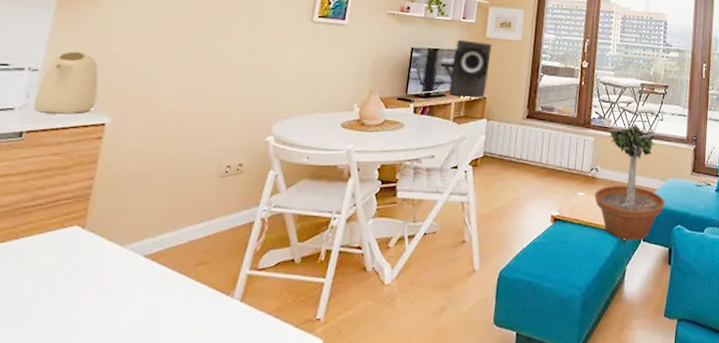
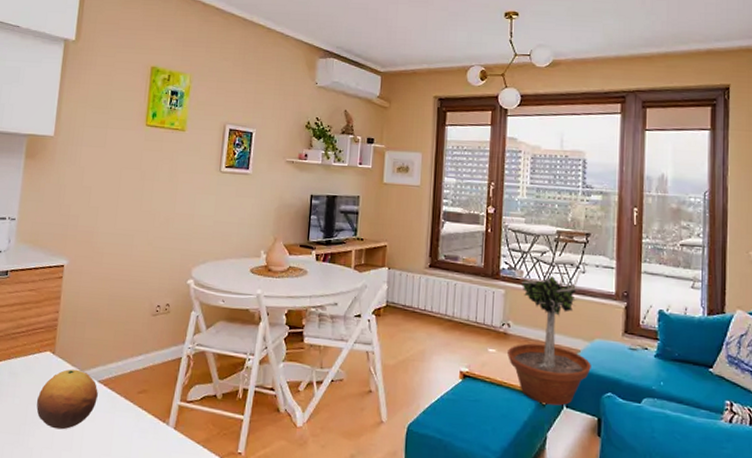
kettle: present [33,51,99,114] -> none [13,203,58,257]
fruit: none [53,244,143,317] -> present [36,369,98,430]
speaker: present [449,40,492,99] -> none [349,187,390,247]

